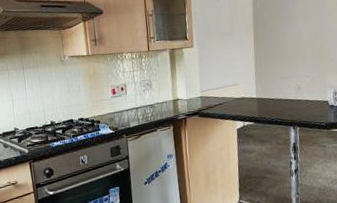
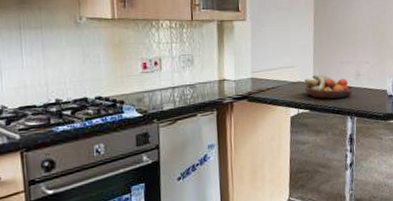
fruit bowl: none [248,89,295,112] -> present [304,74,353,99]

